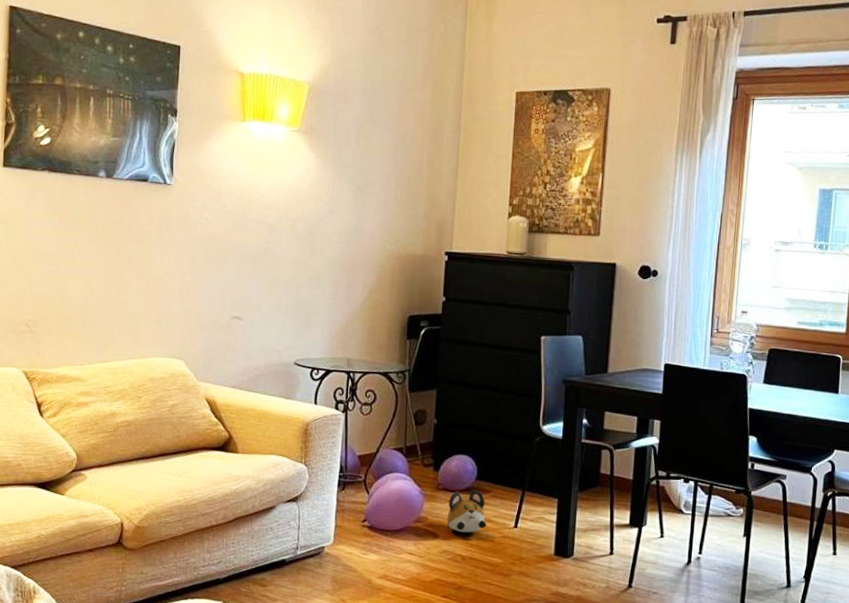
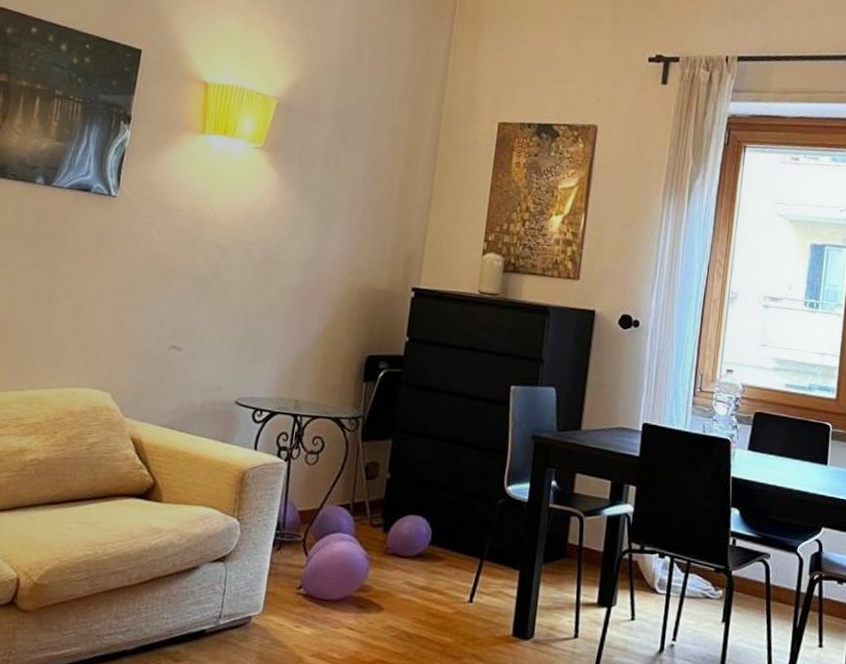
plush toy: present [447,489,487,533] -> none [393,556,439,607]

